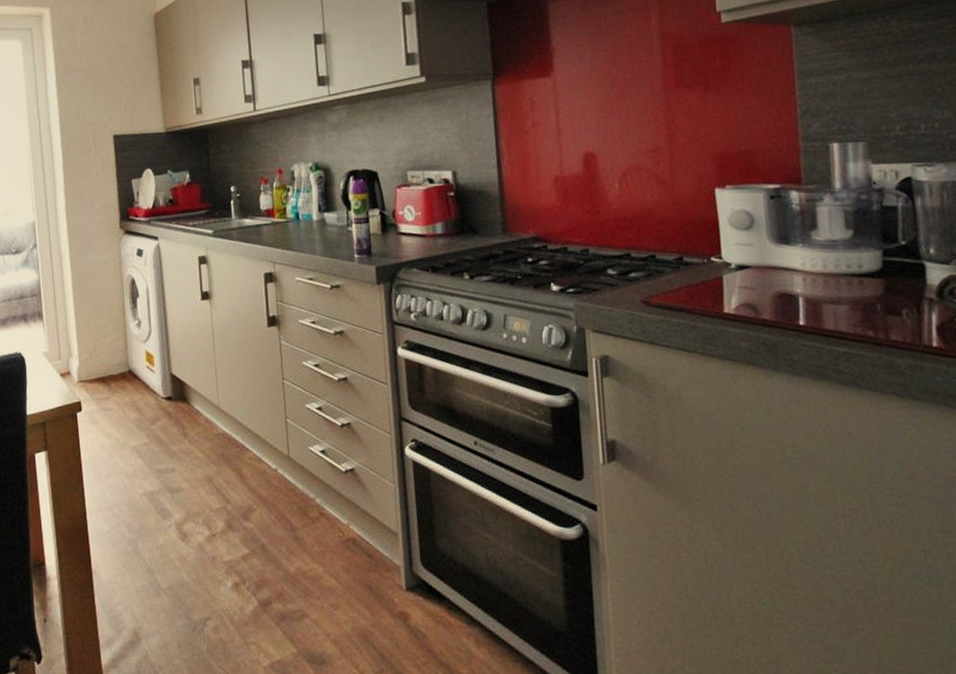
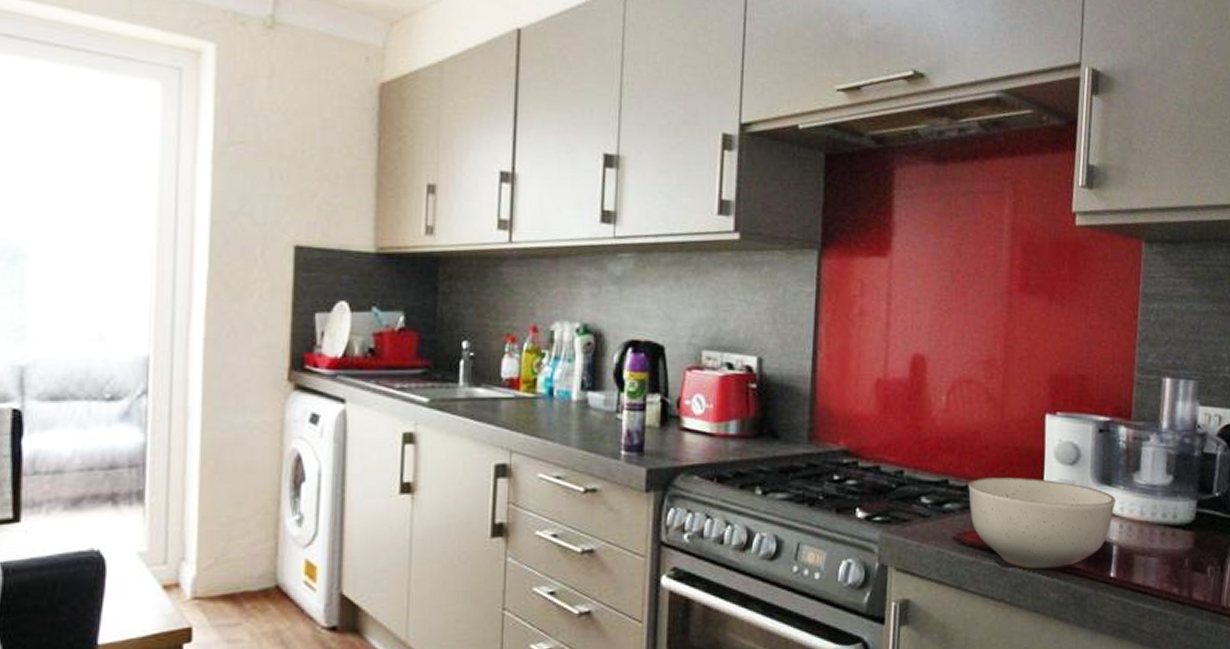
bowl: none [649,244,797,324] -> present [968,477,1117,571]

